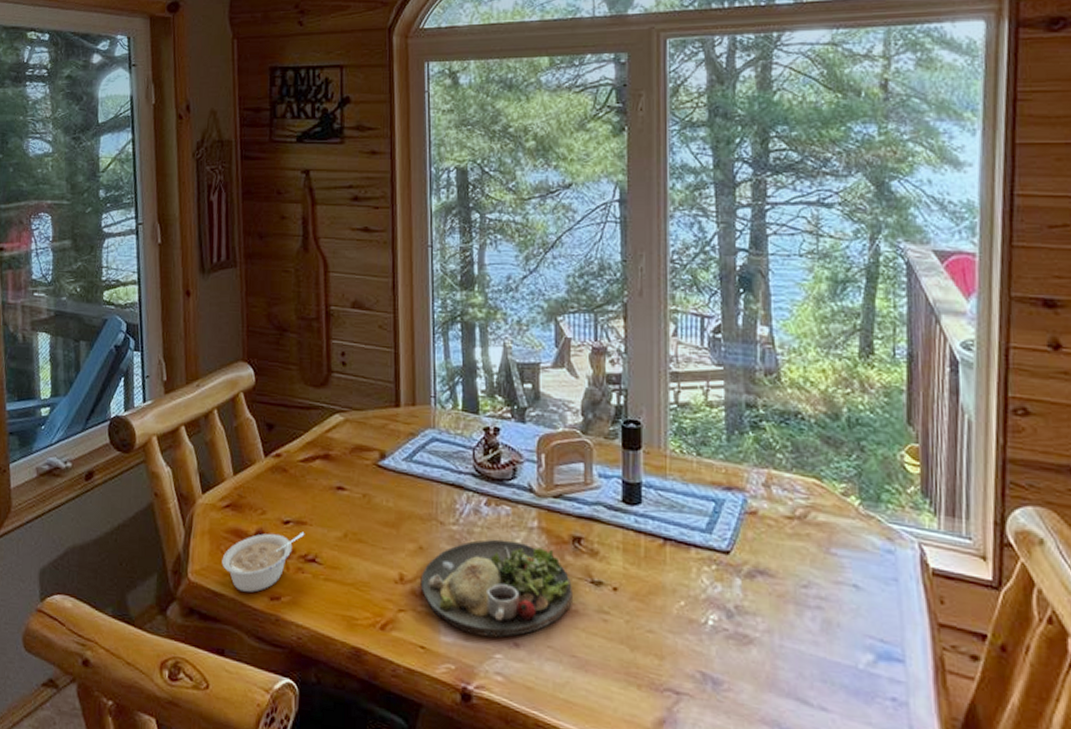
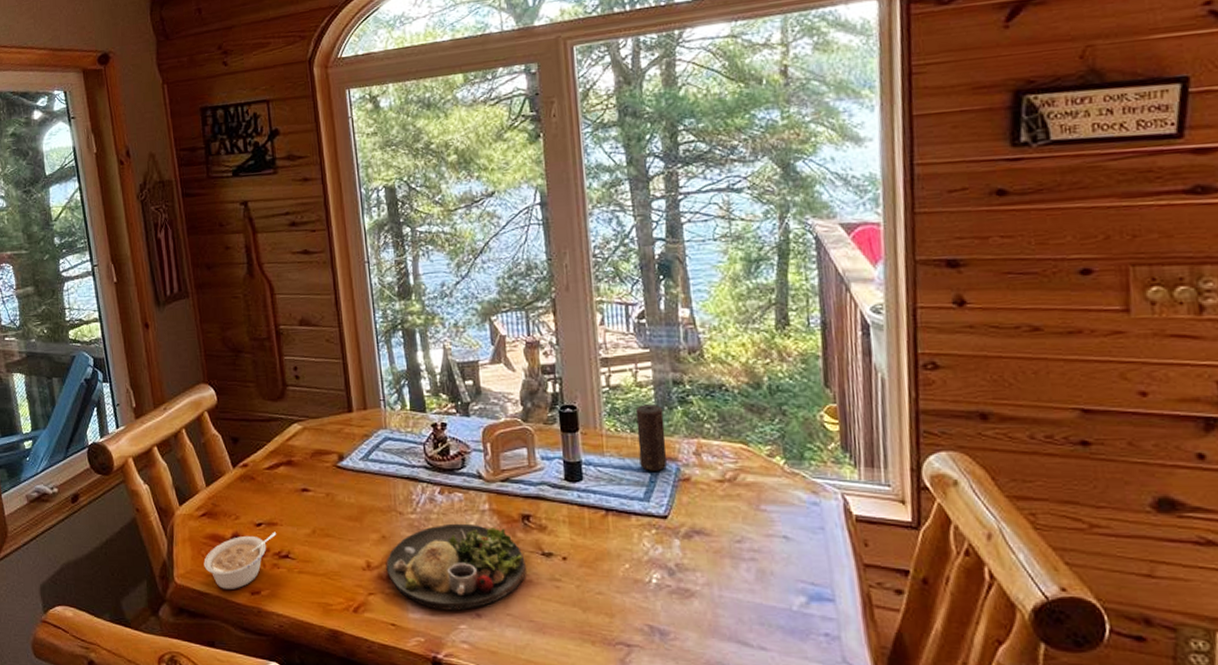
candle: none [703,426,734,501] -> present [635,404,667,471]

